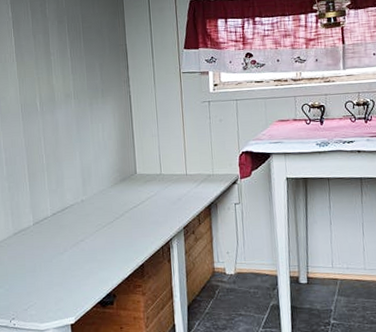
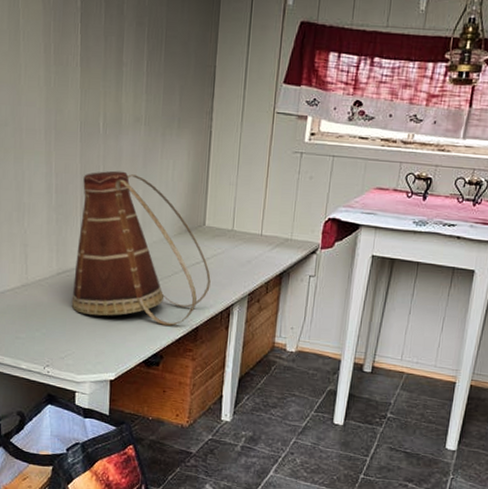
basket: none [28,139,149,267] -> present [71,170,211,326]

